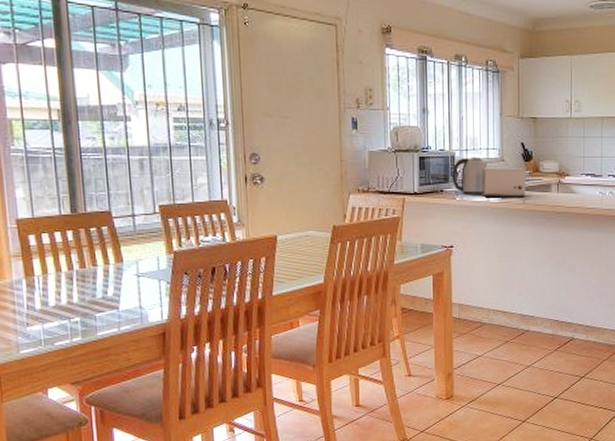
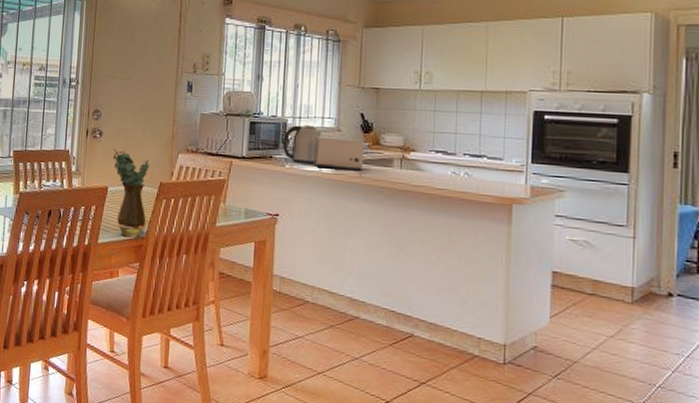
vase: none [278,194,322,286] -> present [112,148,149,238]

